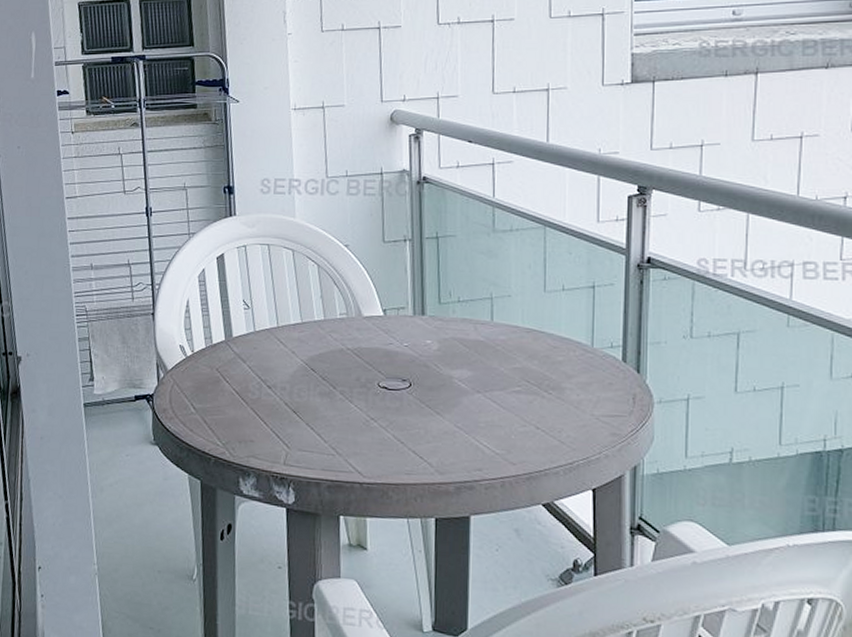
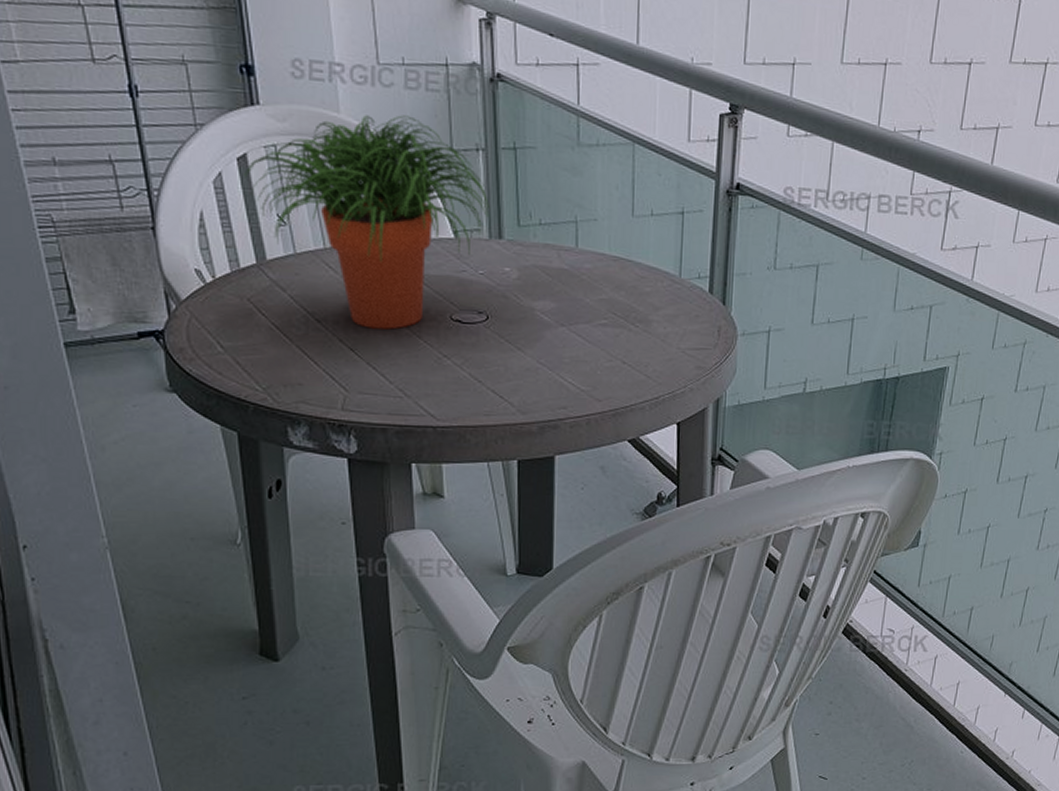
potted plant: none [221,216,414,395] -> present [244,115,489,330]

